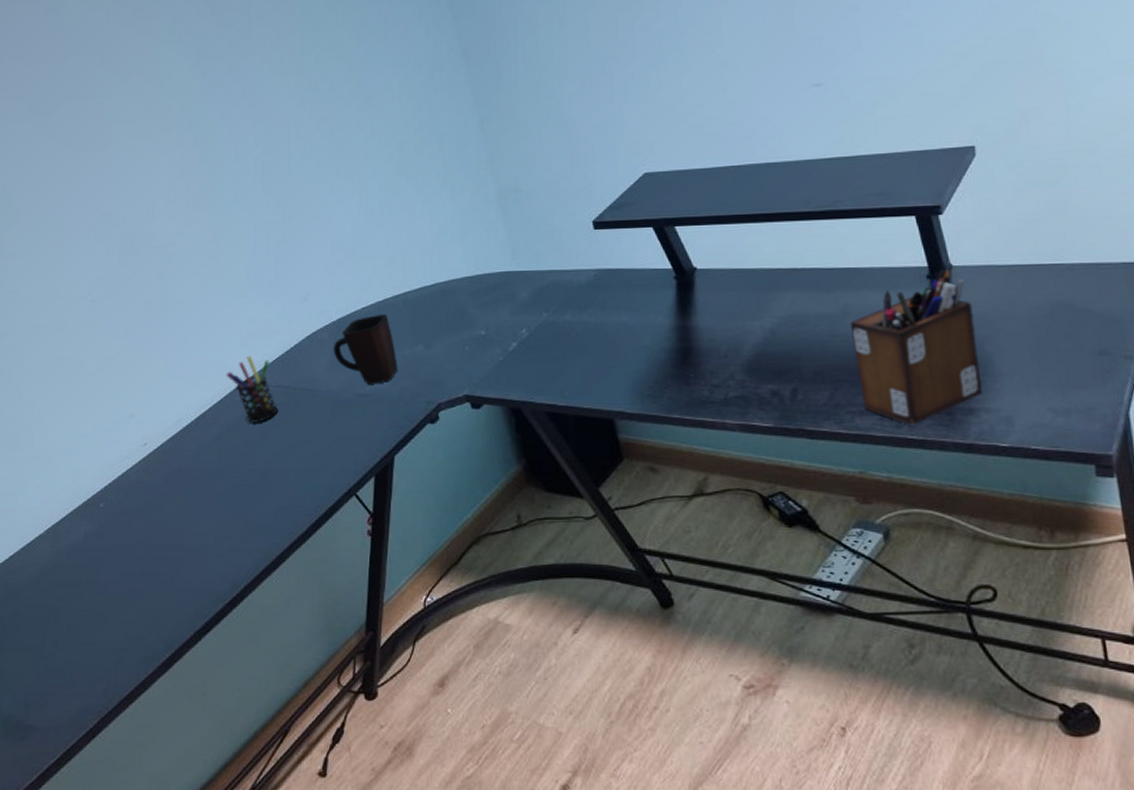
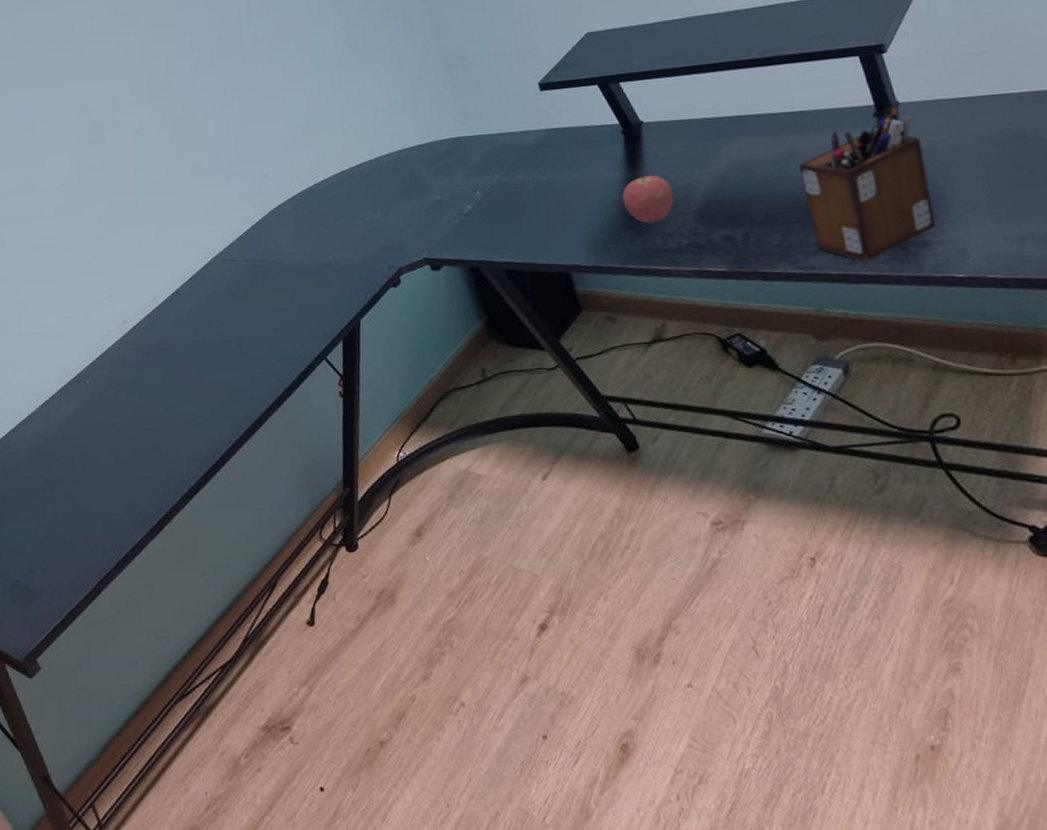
pen holder: present [226,355,277,423] -> none [196,233,247,297]
mug: present [333,313,397,384] -> none [295,185,358,254]
apple: none [671,322,723,373] -> present [622,174,674,224]

